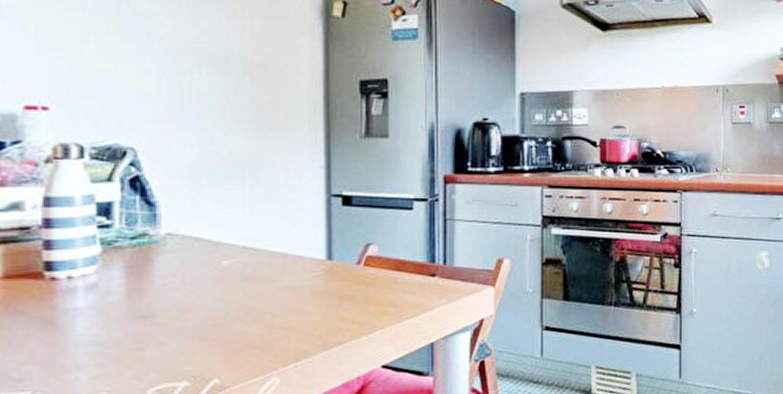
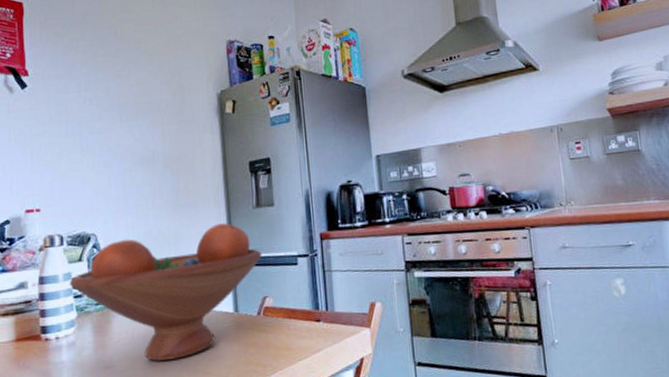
fruit bowl: none [90,152,369,314] -> present [69,223,263,362]

